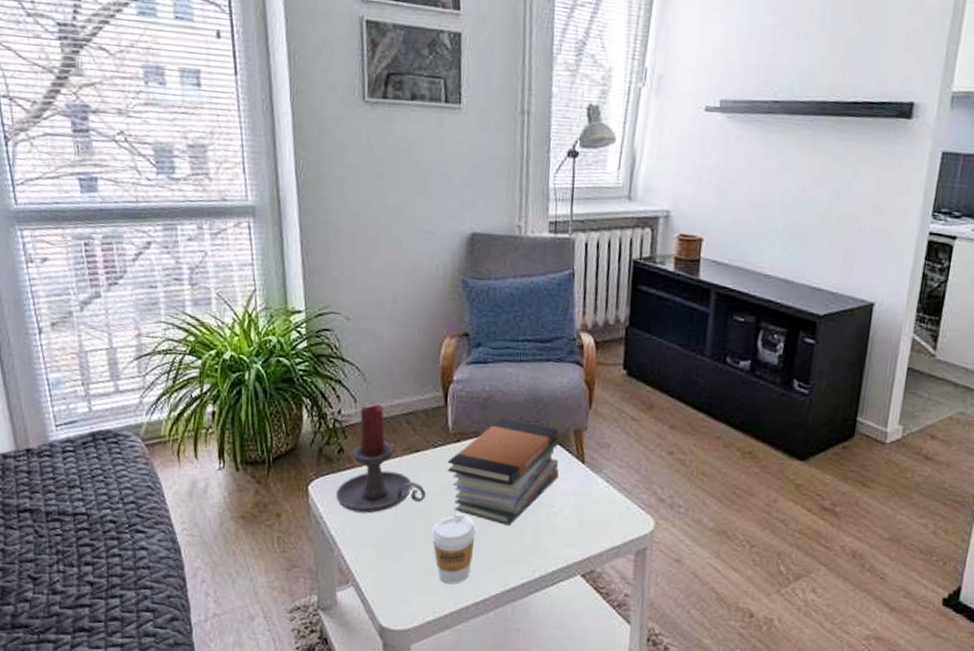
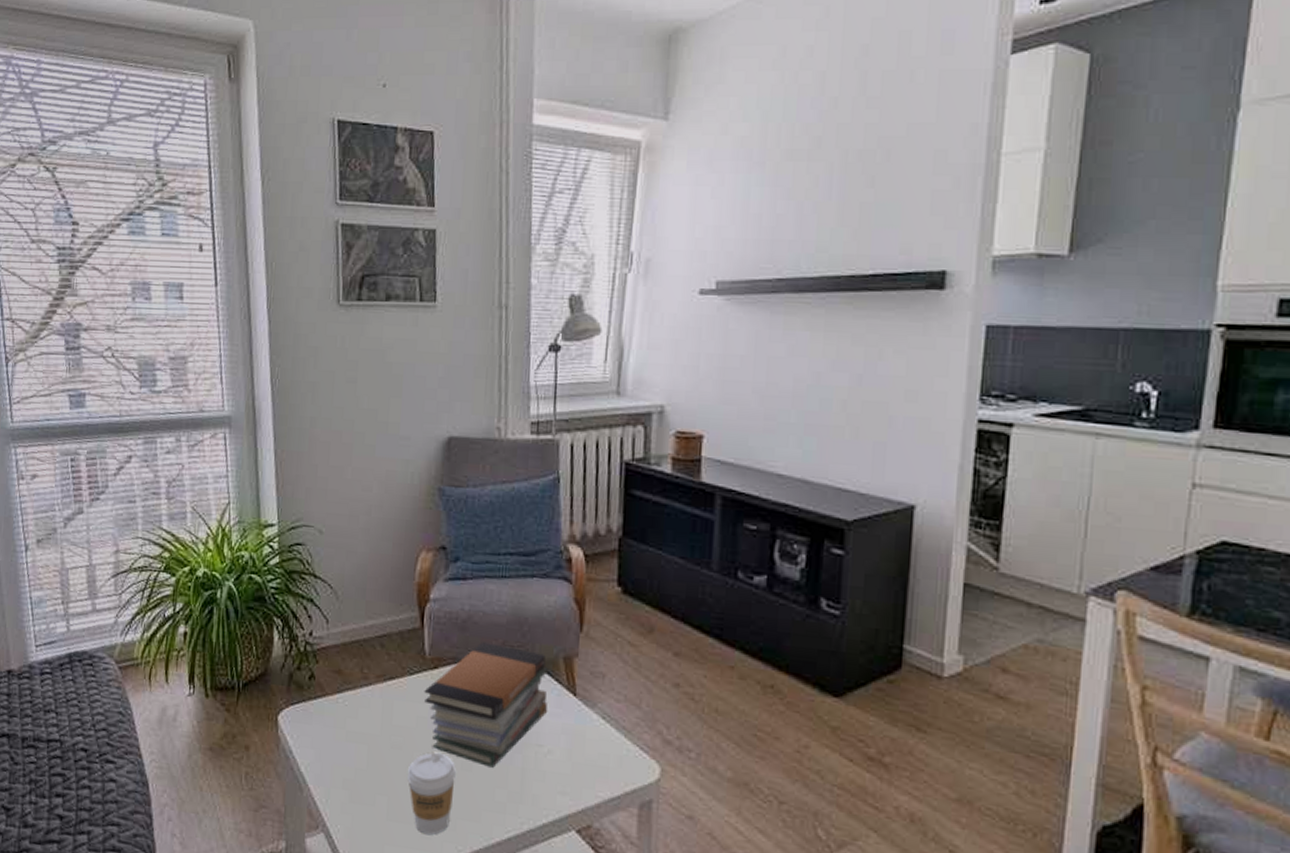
candle holder: present [336,404,426,514] -> none [306,625,401,749]

